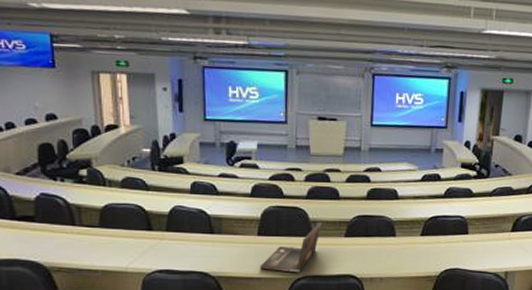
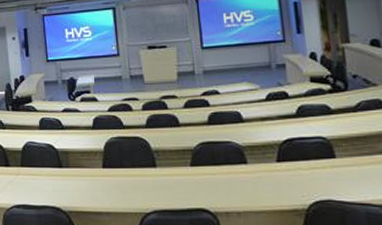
laptop: present [259,222,323,273] -> none [107,151,166,207]

